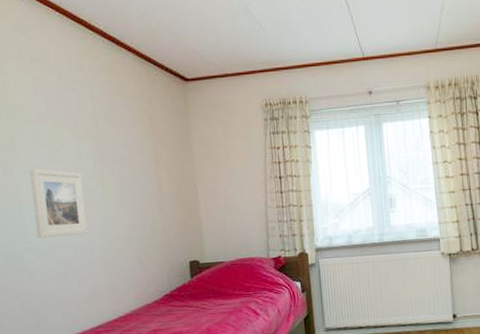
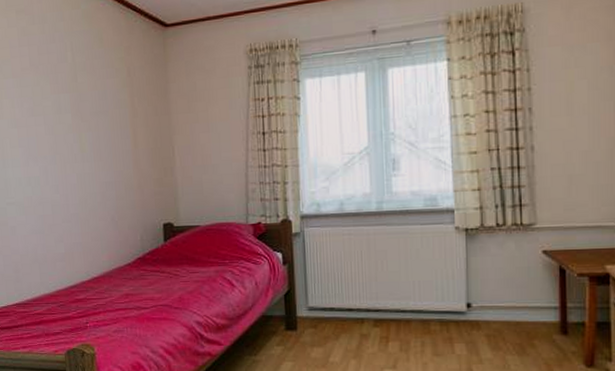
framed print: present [30,168,89,239] -> none [13,123,66,194]

